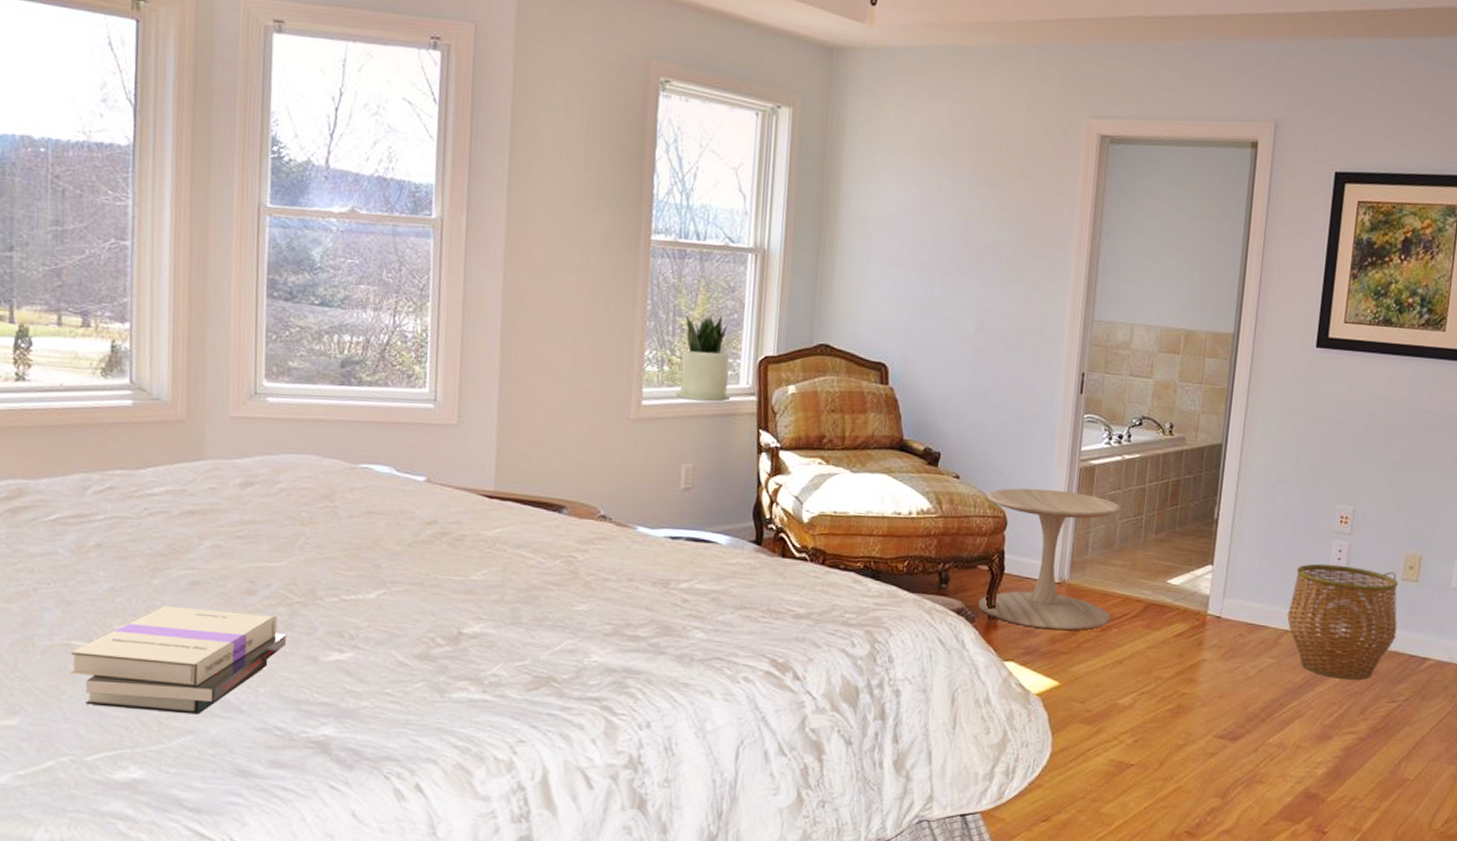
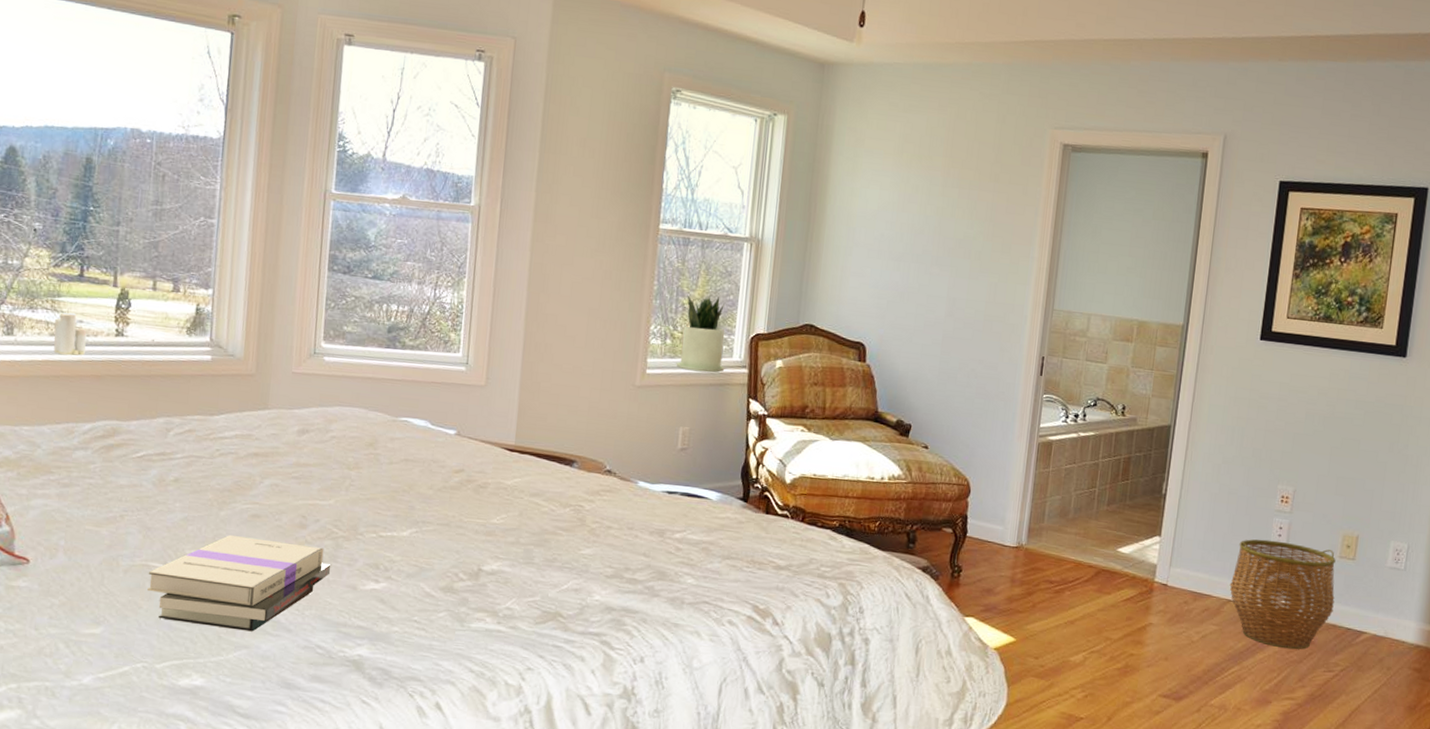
side table: present [977,488,1121,631] -> none [942,459,1076,592]

